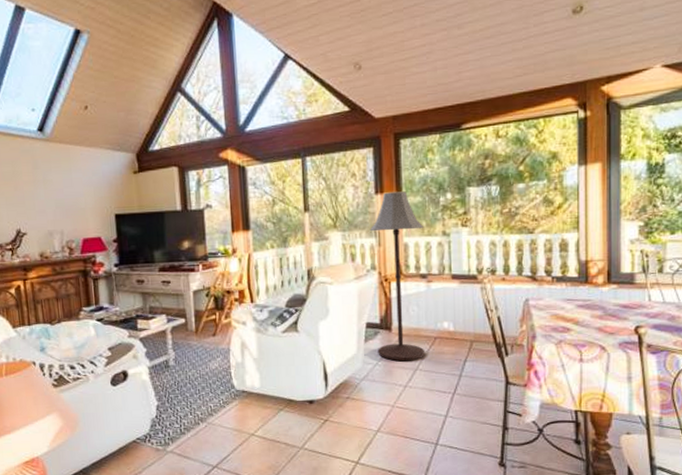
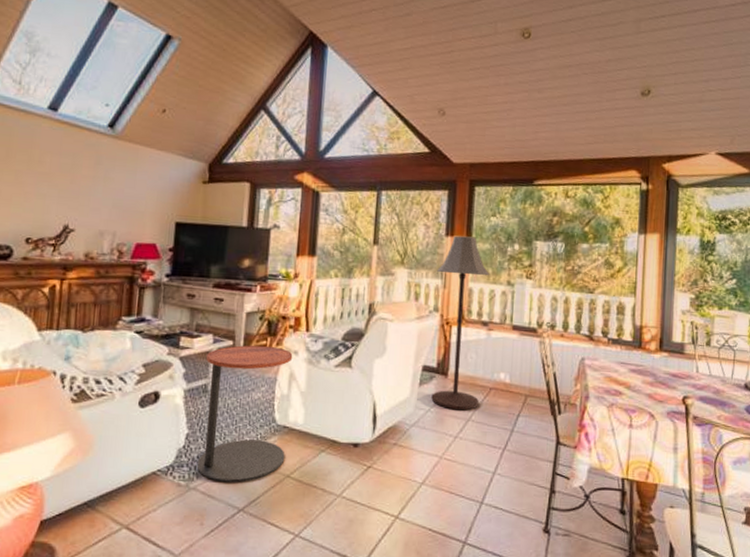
side table: none [163,319,248,444] -> present [197,345,293,482]

